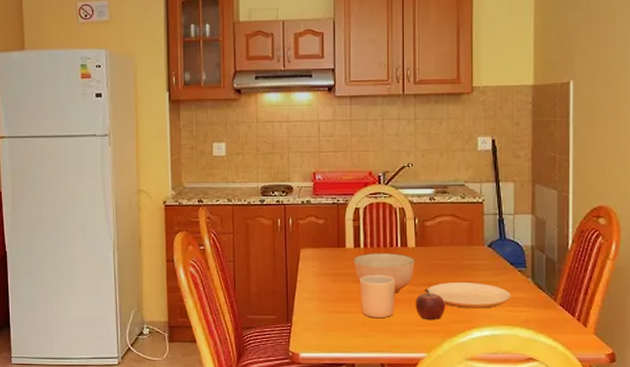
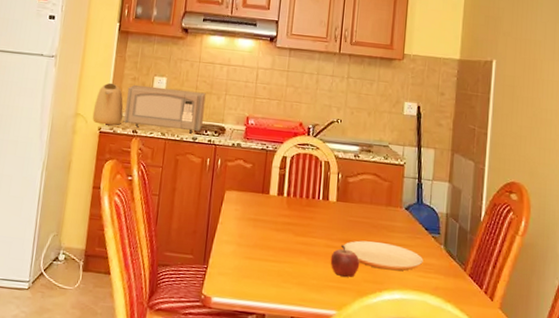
kettle: none [155,155,186,198] -> present [92,82,124,126]
microwave: none [187,153,268,197] -> present [124,85,206,133]
bowl: present [353,253,416,294] -> none [275,202,336,246]
mug: present [360,274,396,318] -> none [277,224,314,270]

